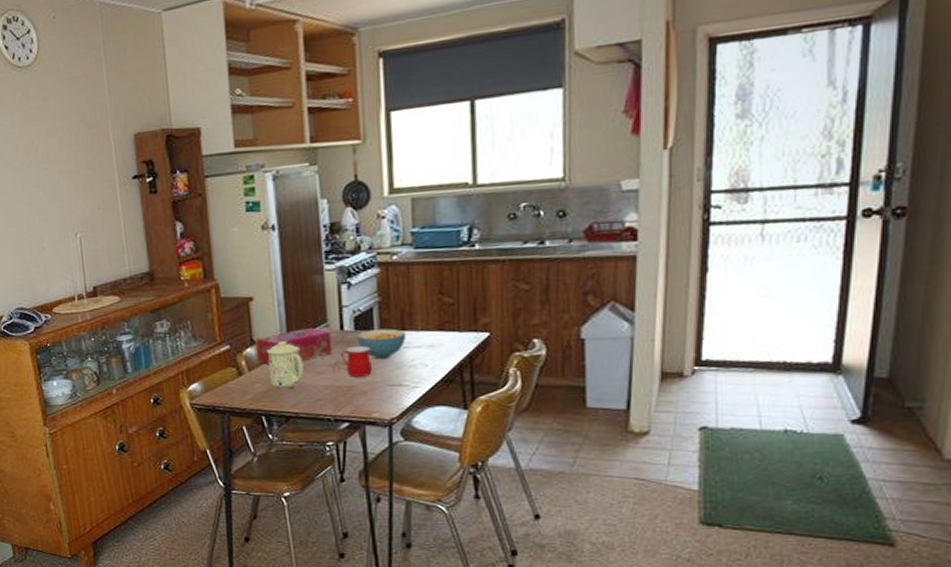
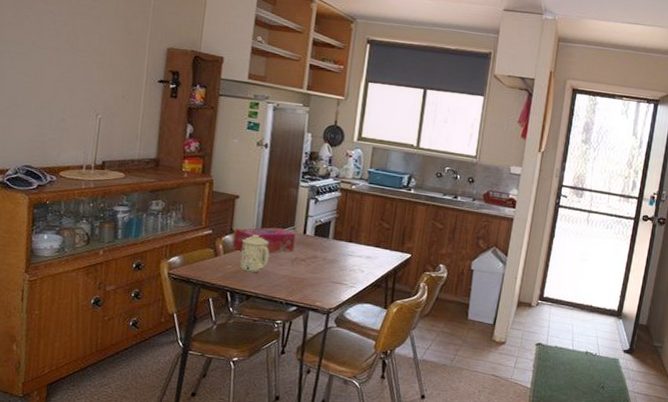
mug: present [341,346,372,377] -> none [300,248,324,273]
cereal bowl: present [356,328,406,360] -> none [314,237,352,262]

